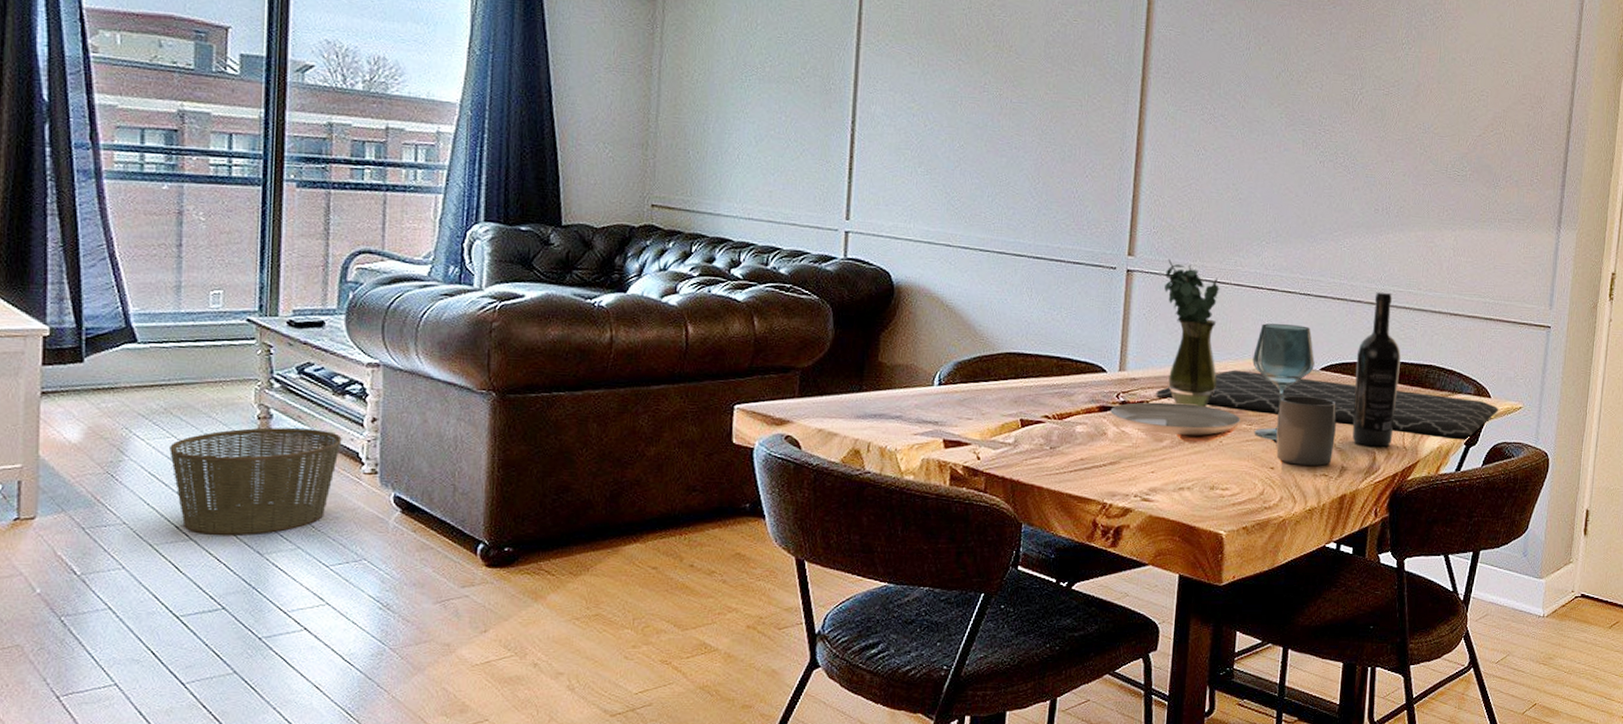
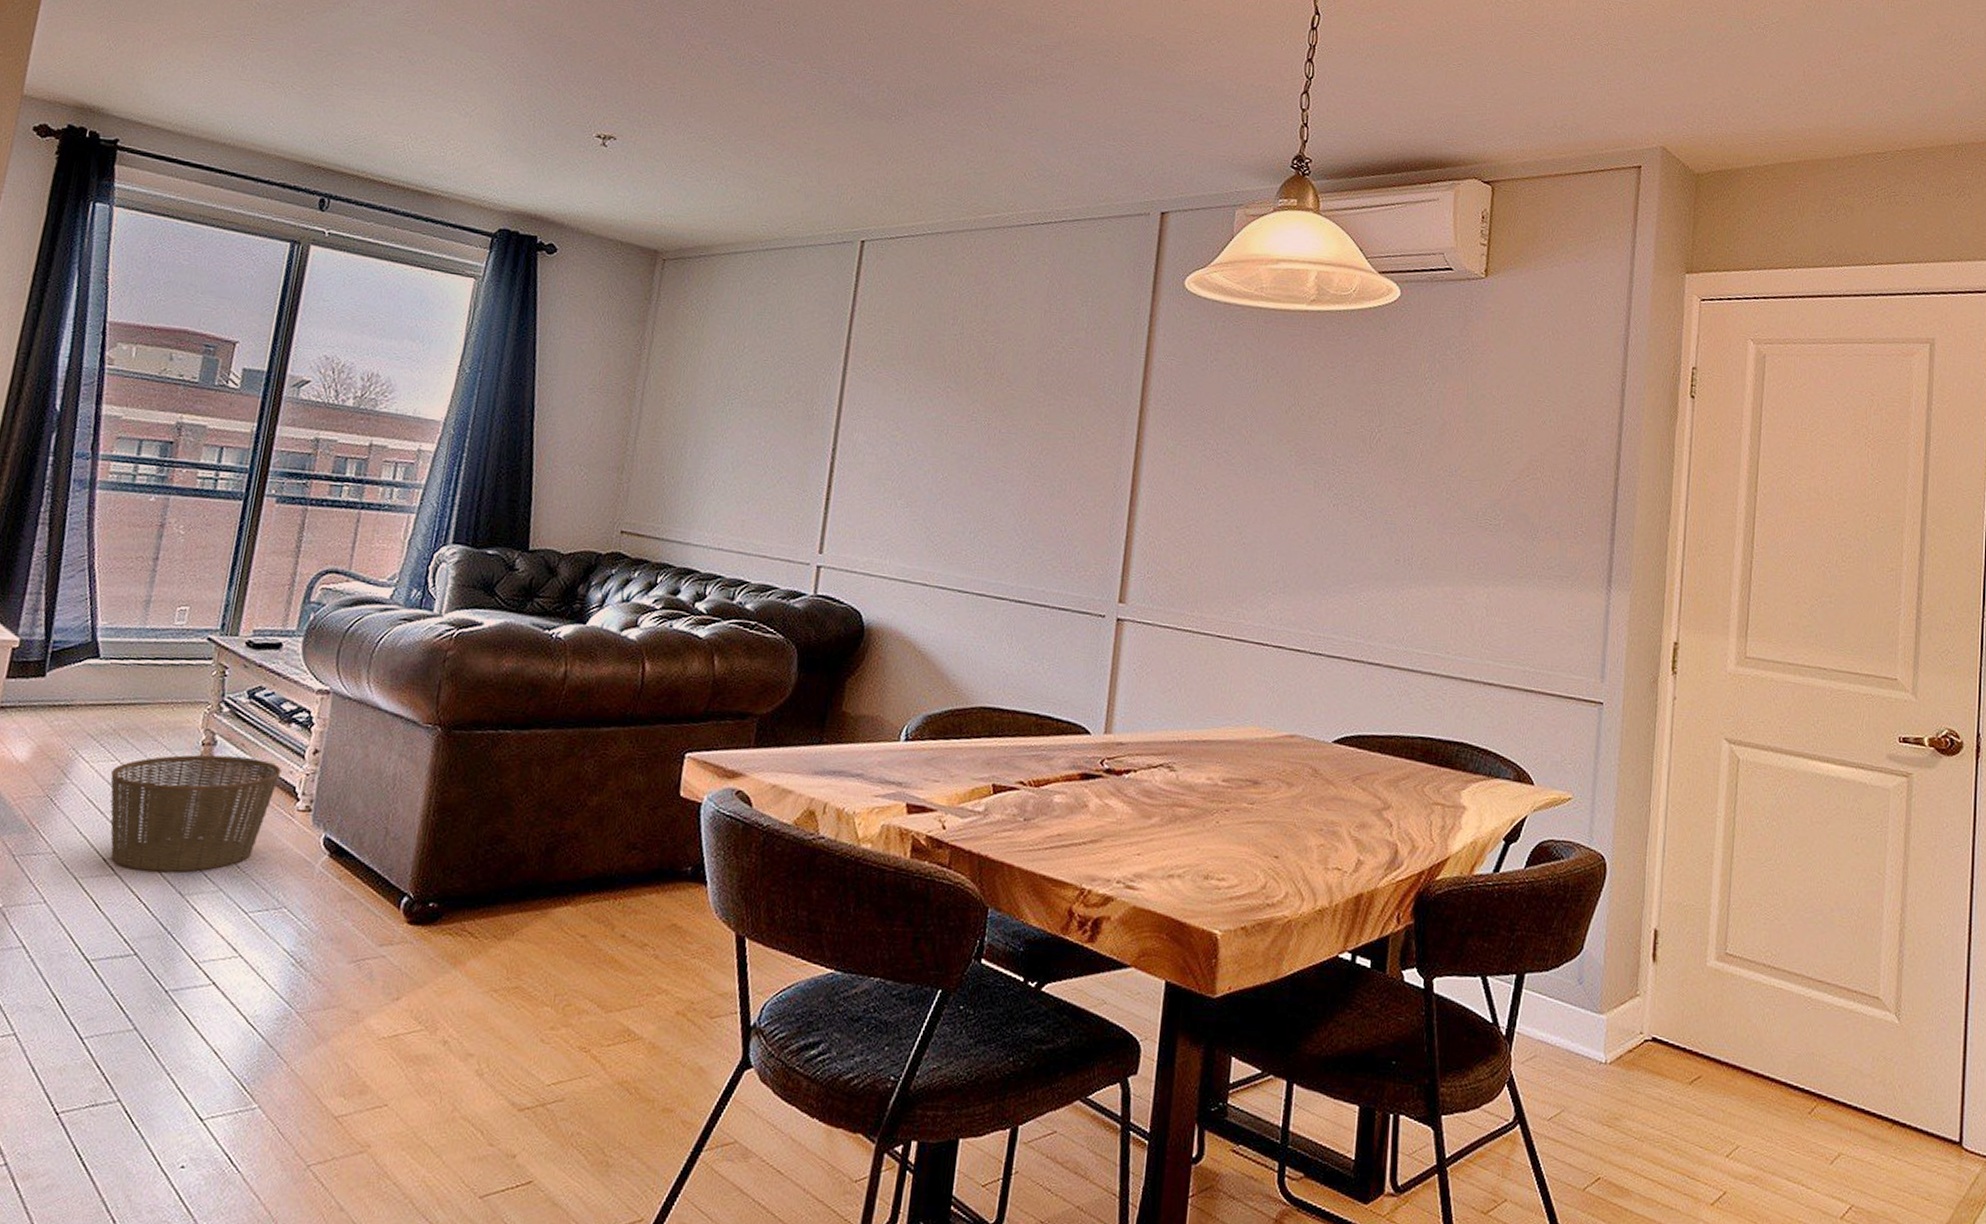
plate: present [1110,402,1241,436] -> none [1092,771,1241,814]
placemat: present [1156,370,1499,438] -> none [1145,738,1544,832]
vase: present [1164,258,1219,408] -> none [1158,607,1219,782]
wine glass: present [1252,323,1315,441] -> none [1255,685,1327,825]
mug: present [1276,395,1337,466] -> none [1281,771,1352,858]
wine bottle: present [1352,292,1401,447] -> none [1370,654,1427,838]

